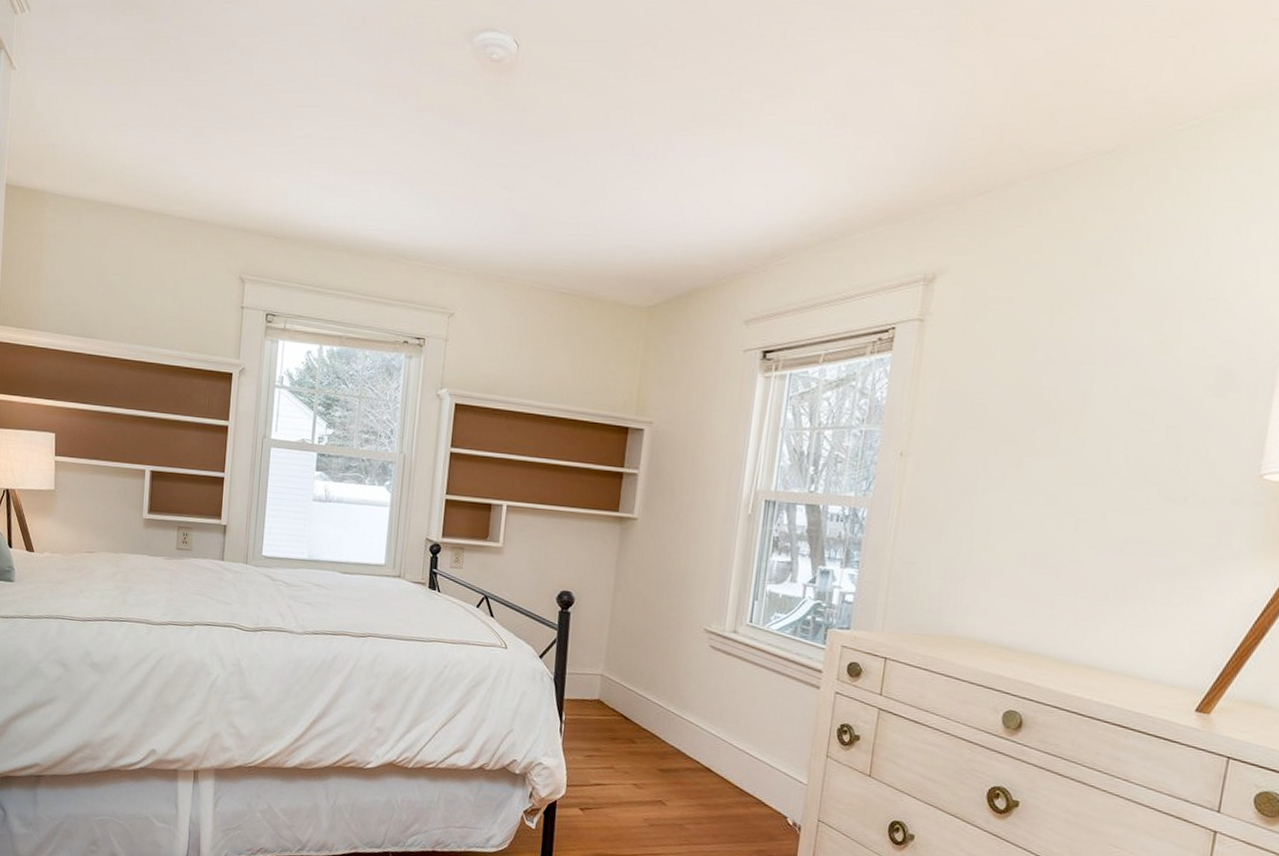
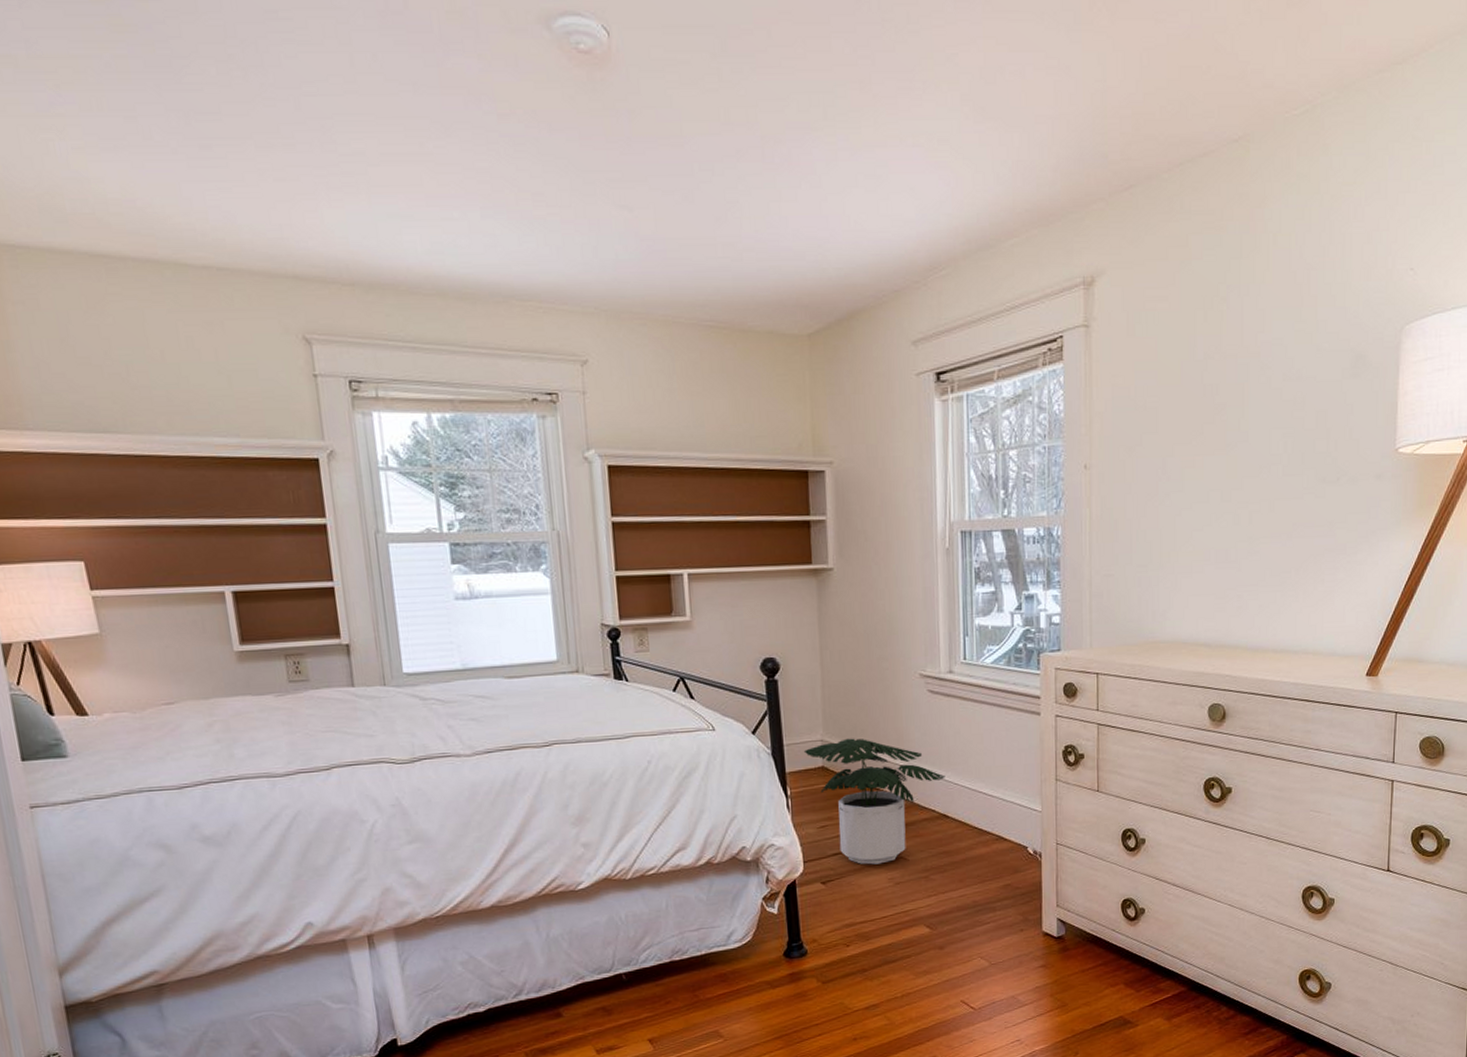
potted plant: none [583,677,715,803] -> present [803,738,945,865]

